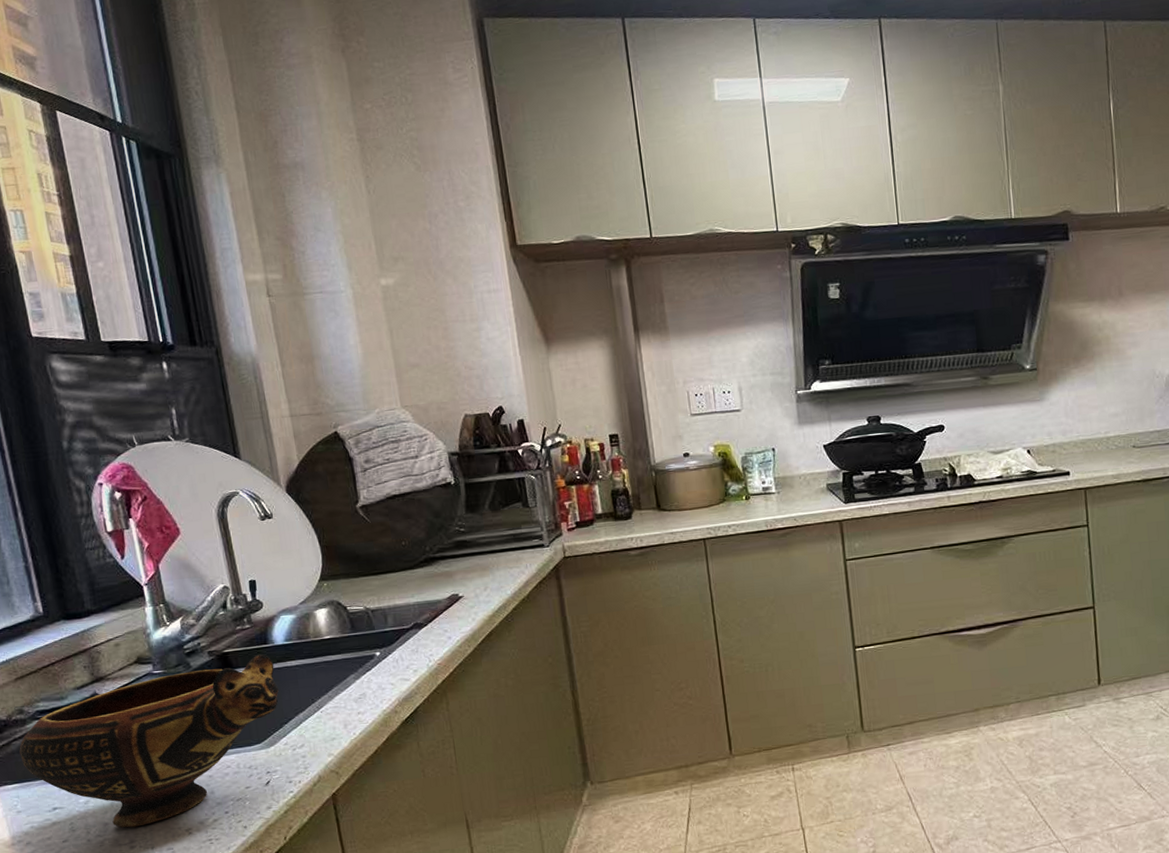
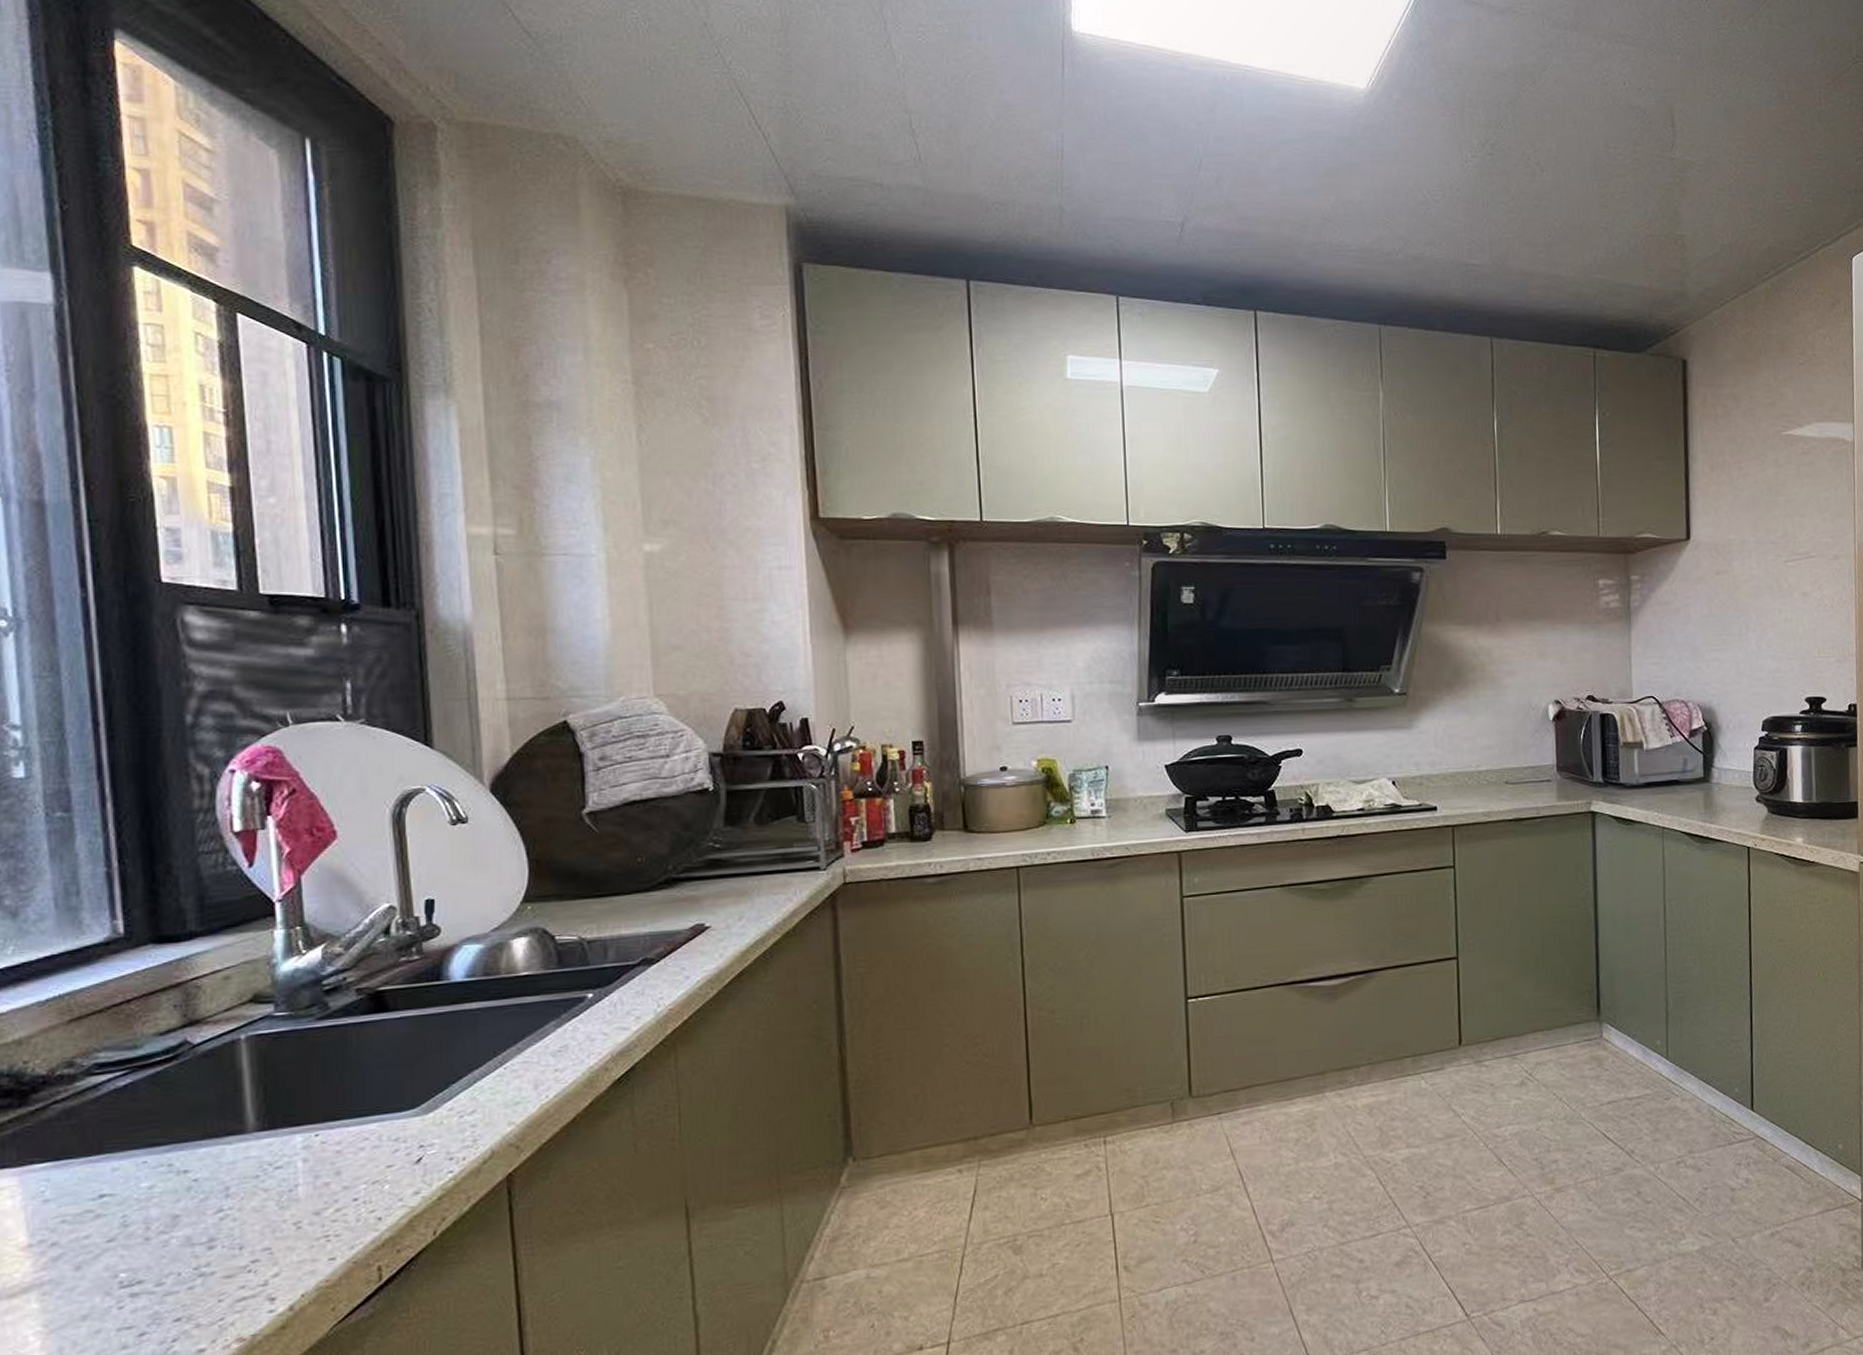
ceramic bowl: present [19,654,279,828] -> none [60,993,449,1221]

